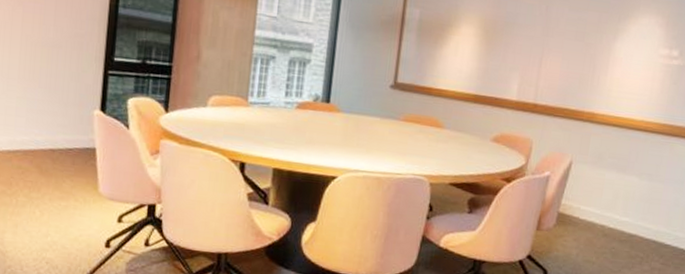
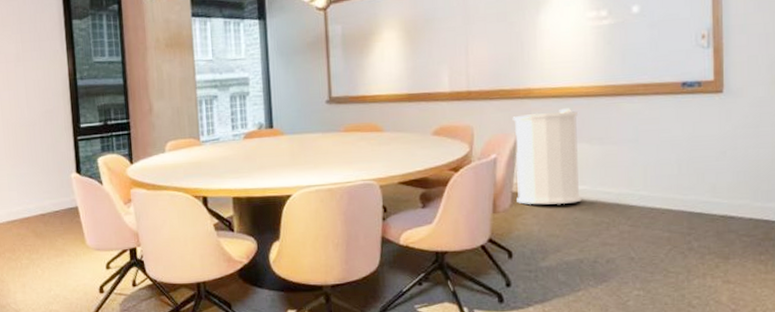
trash can: none [561,137,634,234] -> present [512,108,582,205]

